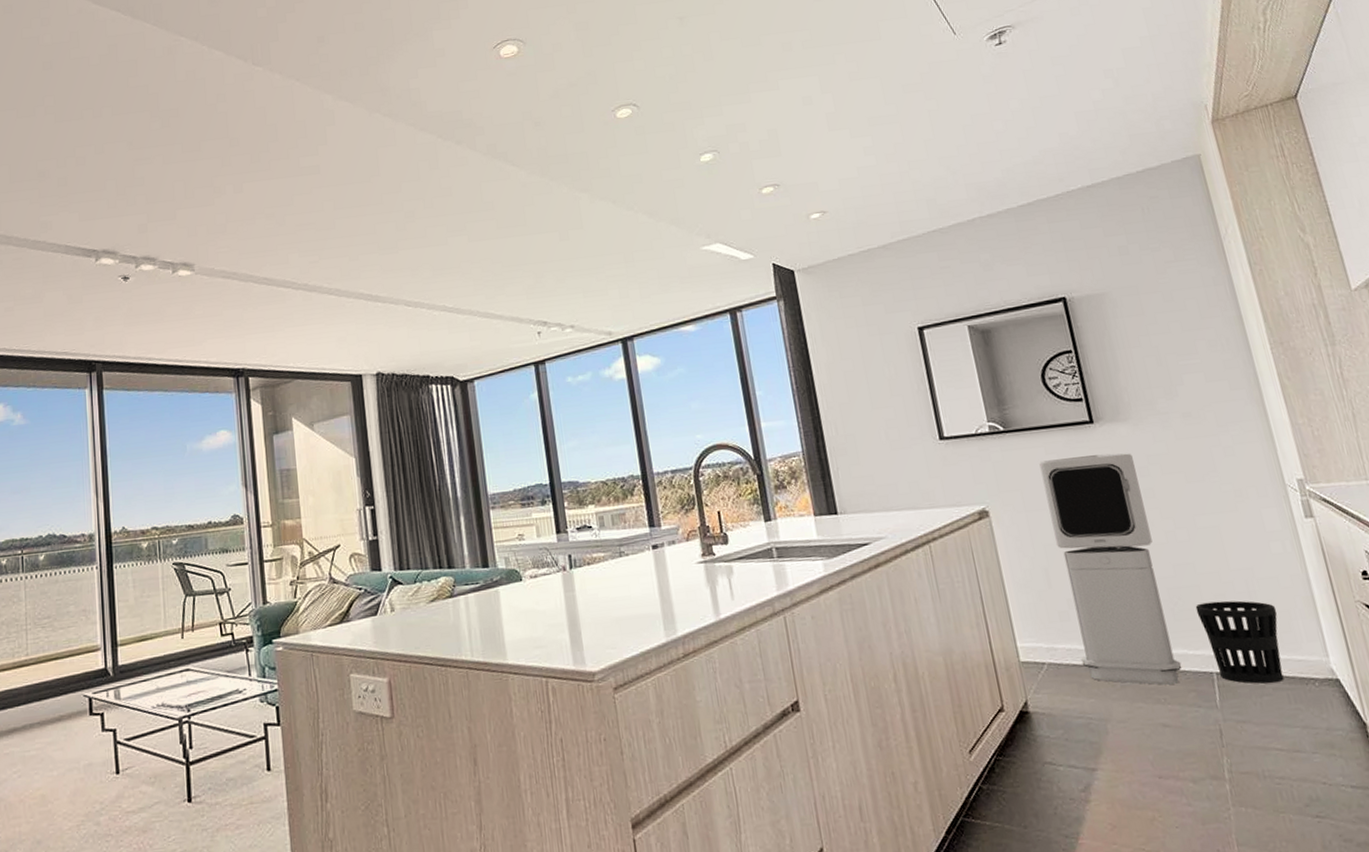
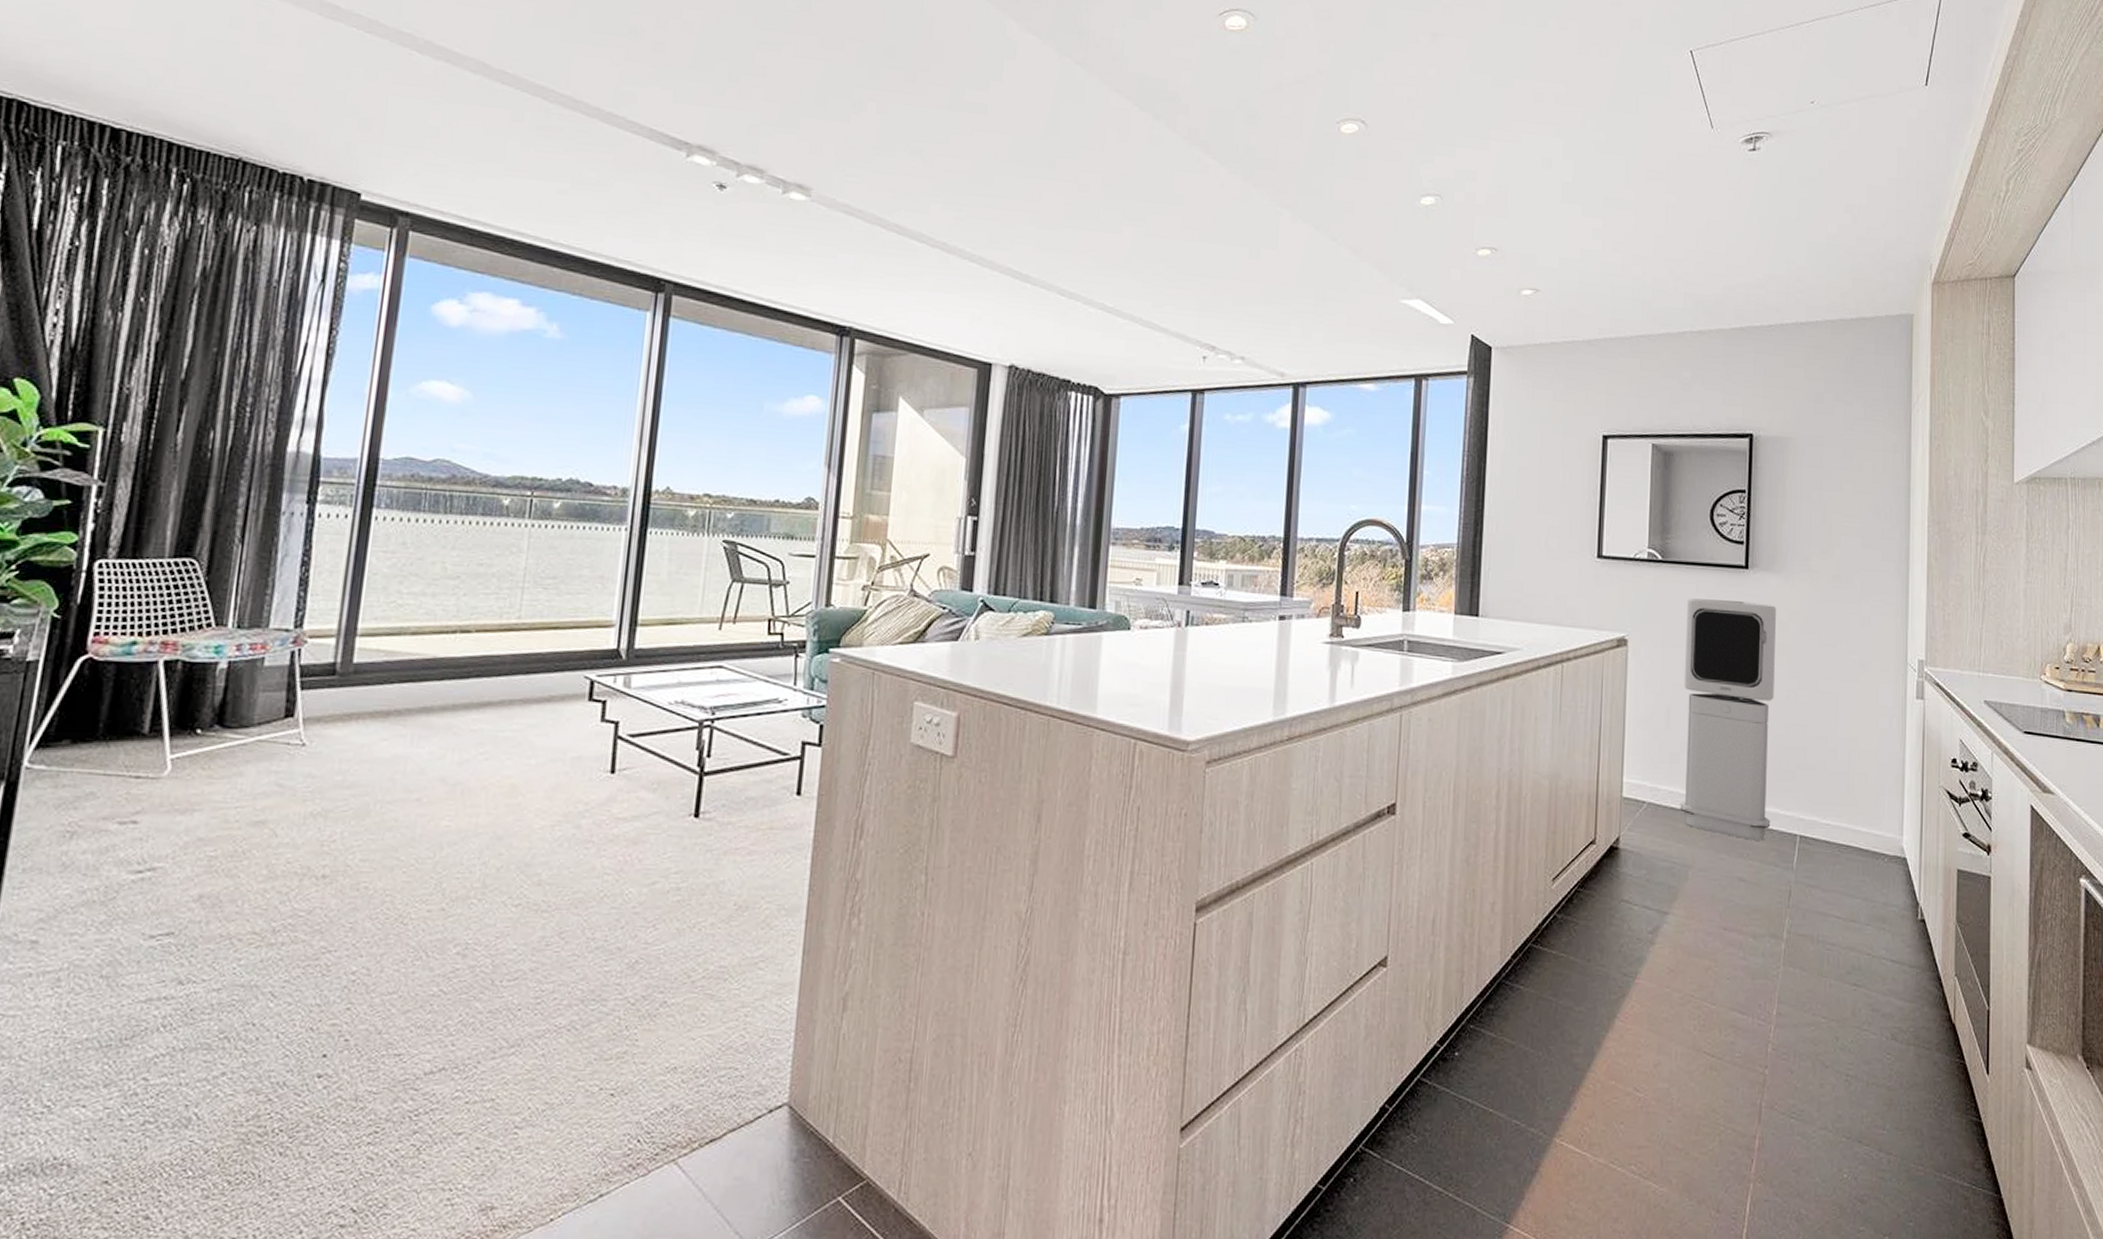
wastebasket: present [1195,600,1284,684] -> none [1797,766,1869,853]

